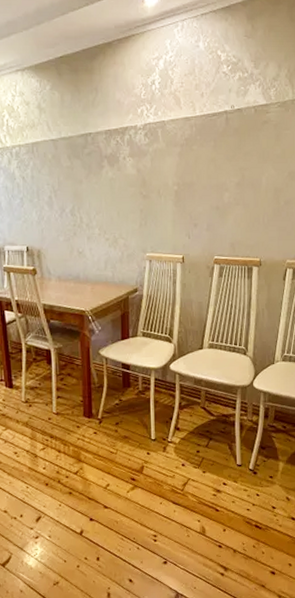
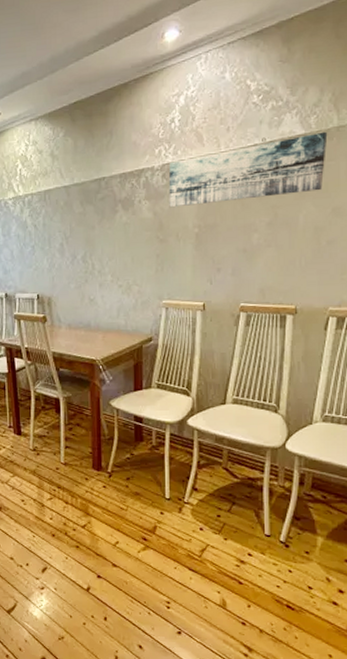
wall art: none [150,103,285,166] -> present [168,131,328,208]

